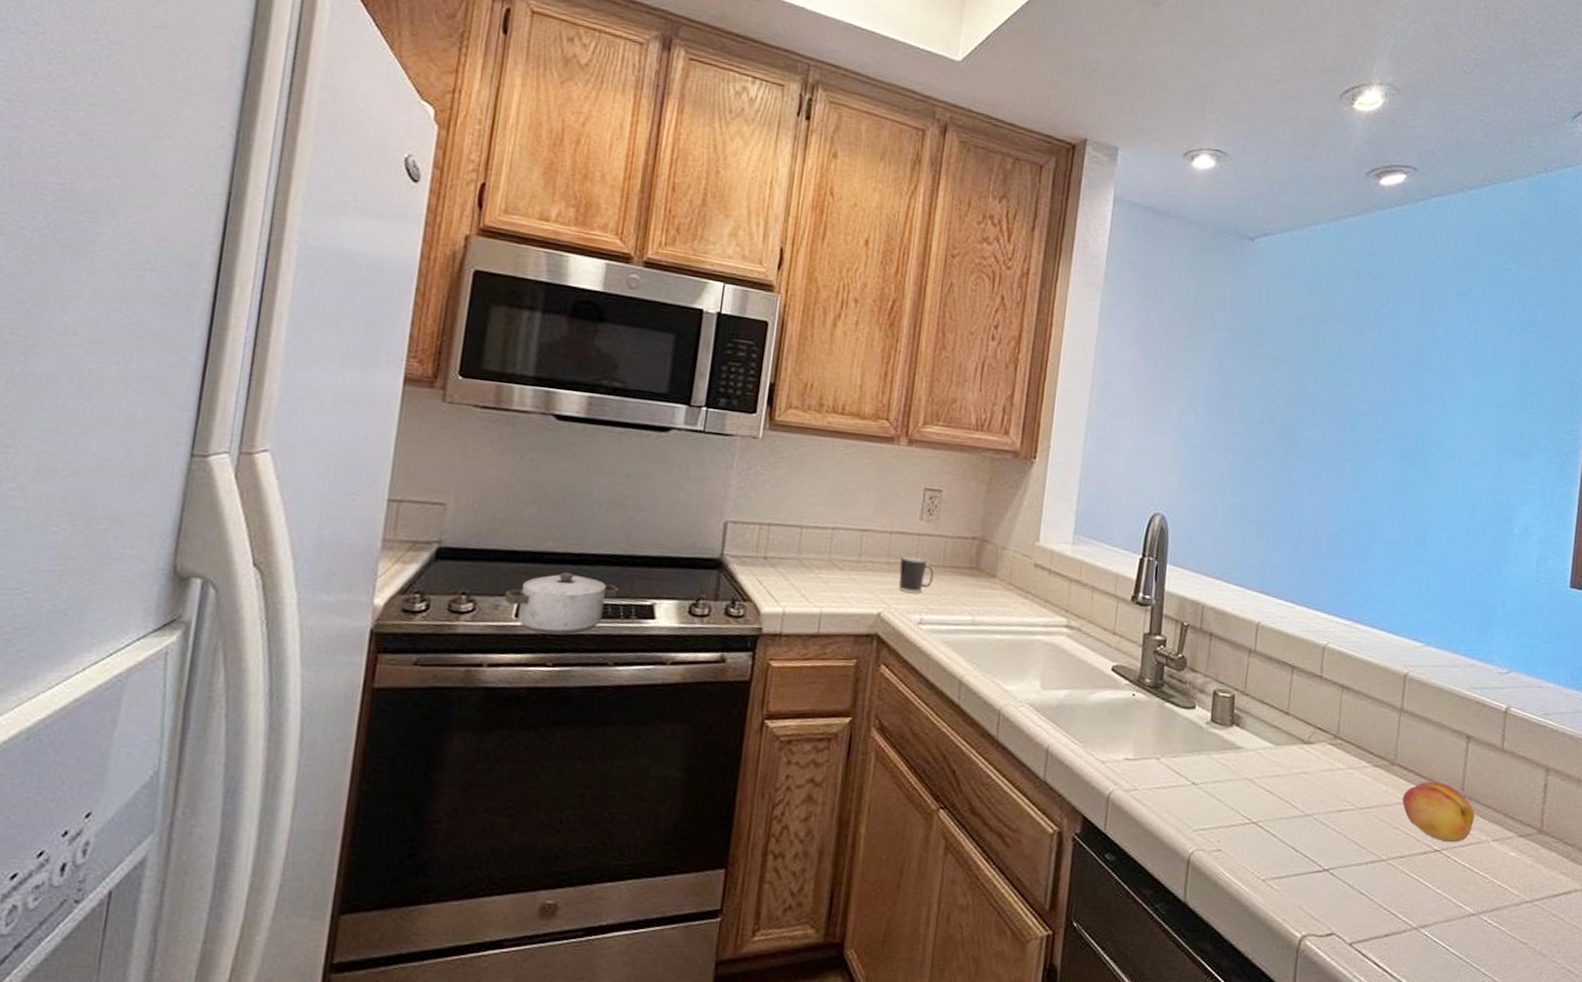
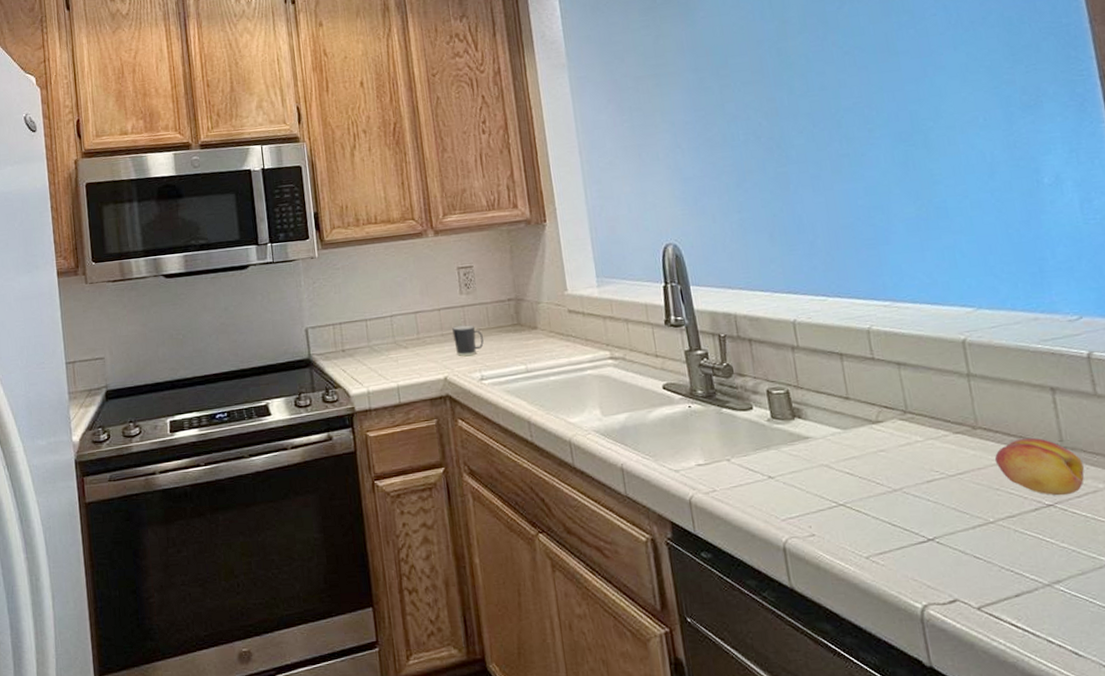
cooking pot: present [504,572,619,635] -> none [159,391,240,442]

